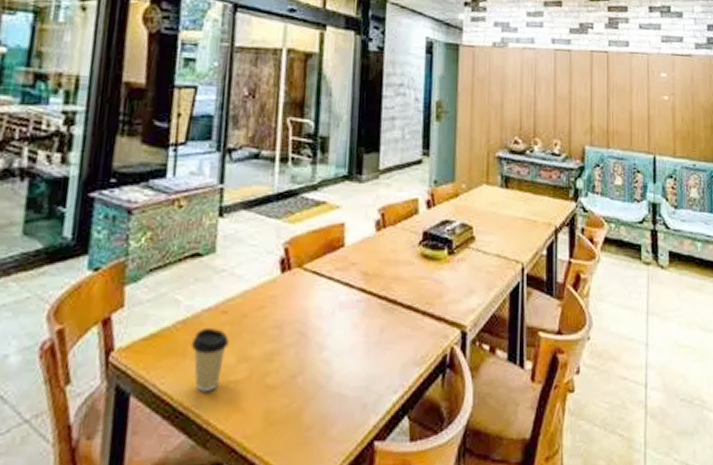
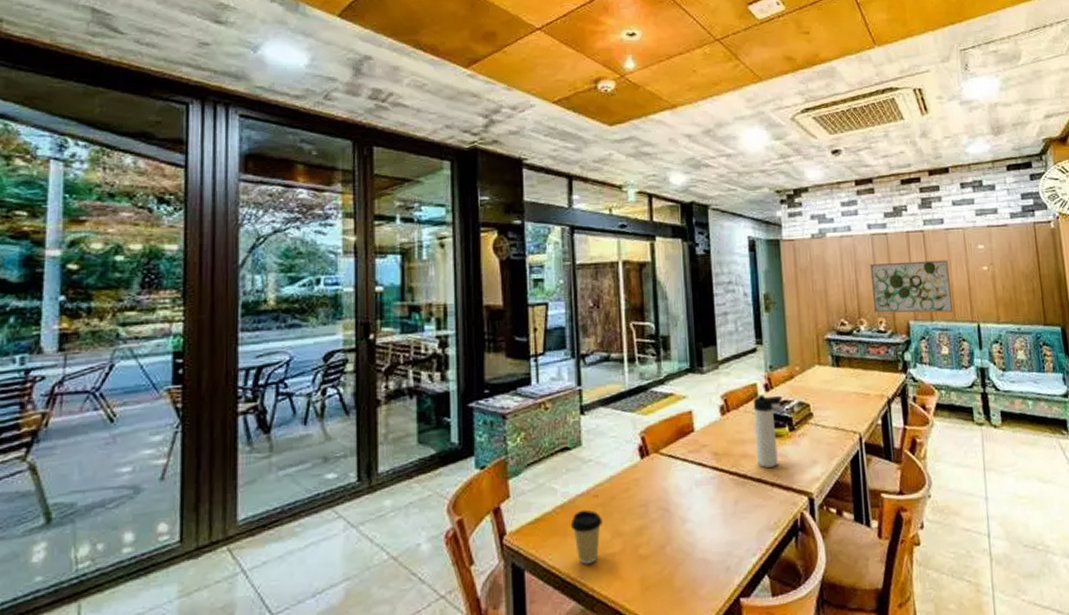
thermos bottle: none [409,212,444,294] -> present [753,395,782,468]
wall art: none [549,81,631,141] -> present [870,260,954,313]

